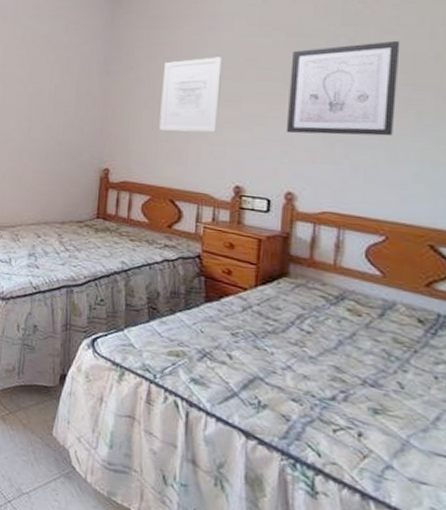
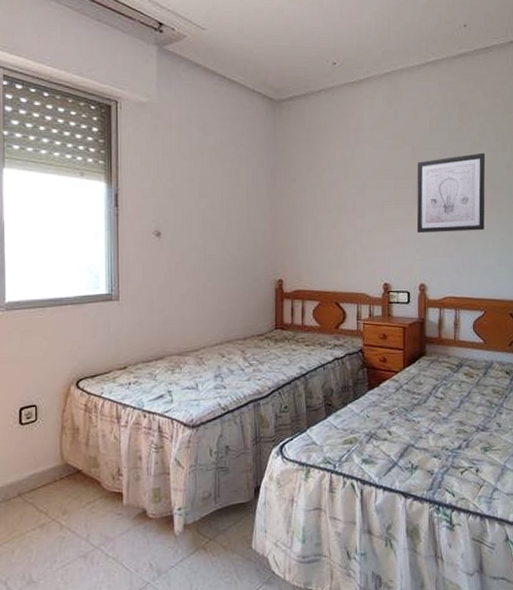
wall art: present [159,57,222,133] -> none [322,168,368,238]

